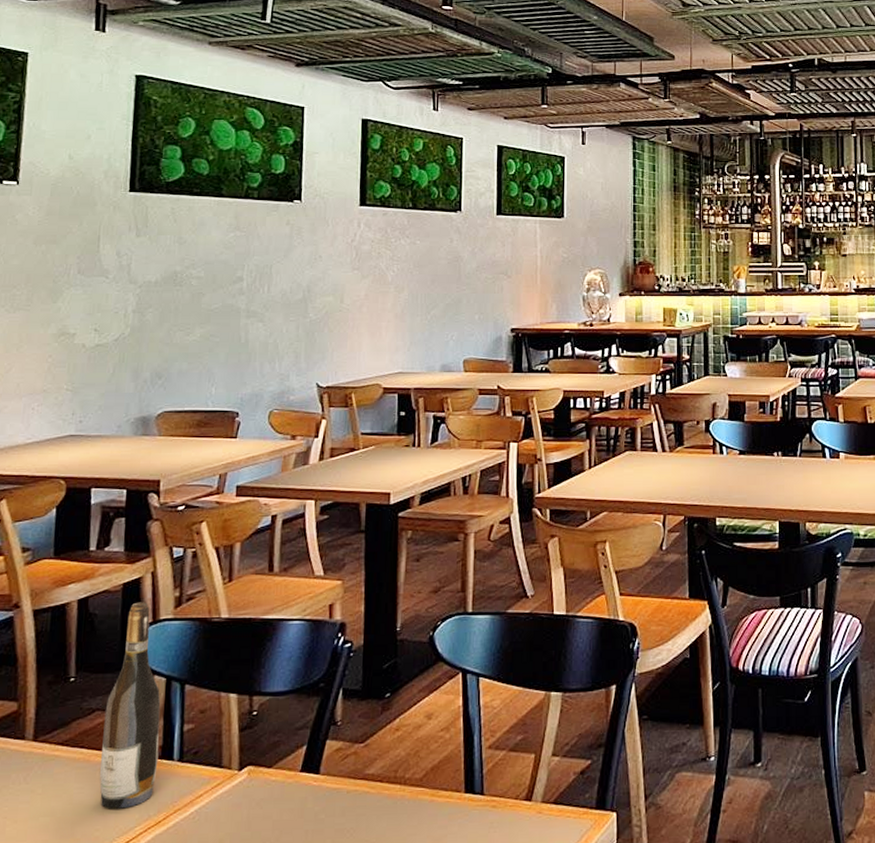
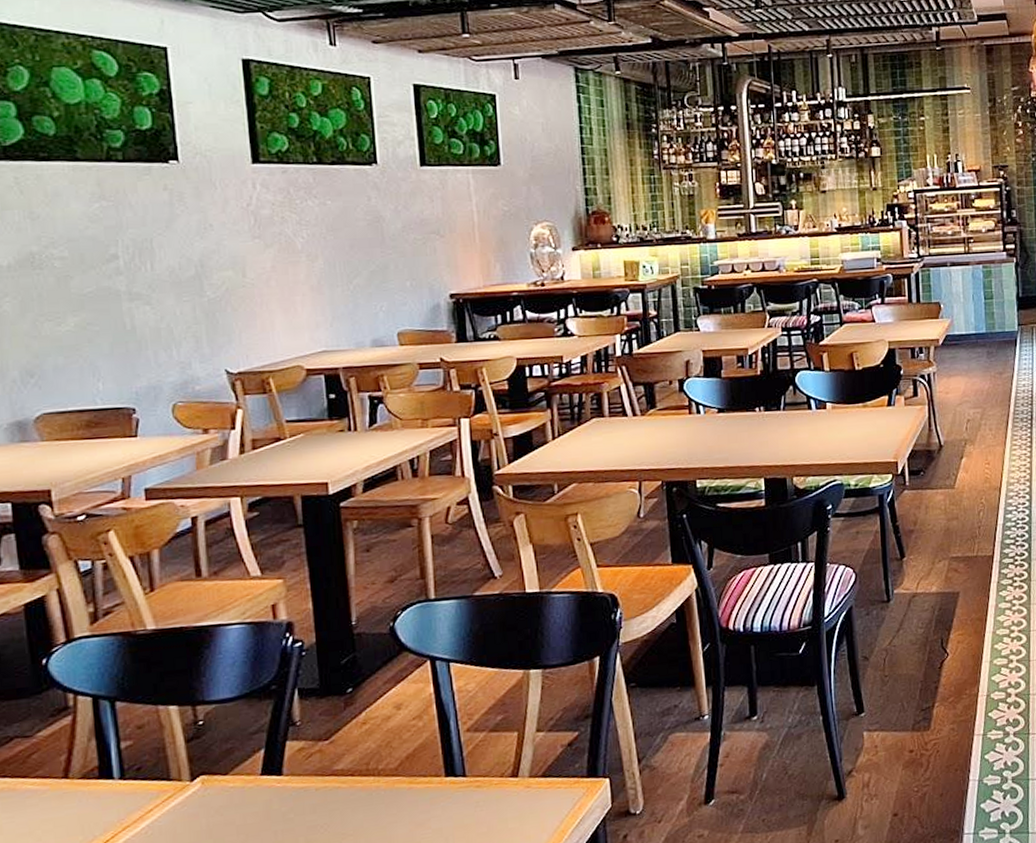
wine bottle: present [99,602,161,809] -> none [25,621,97,835]

